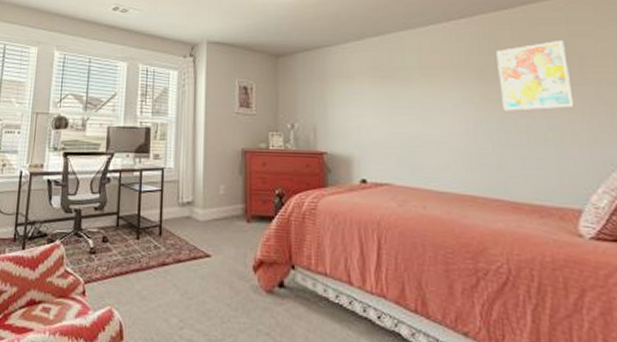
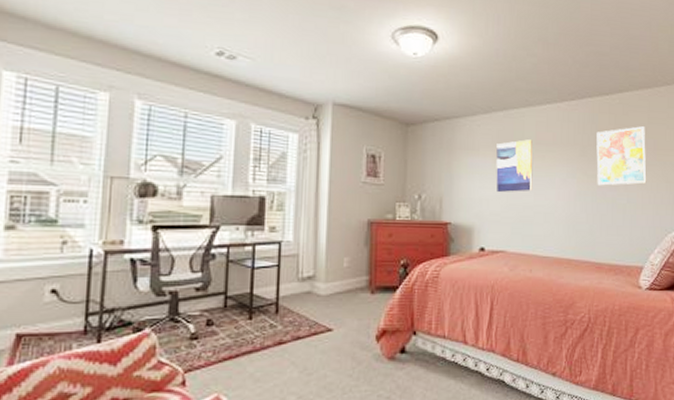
wall art: none [373,64,420,121] -> present [496,139,533,193]

